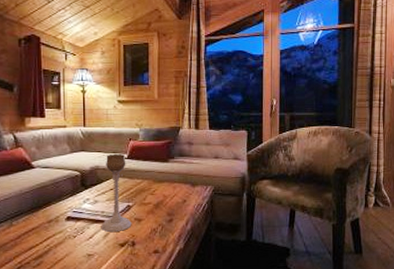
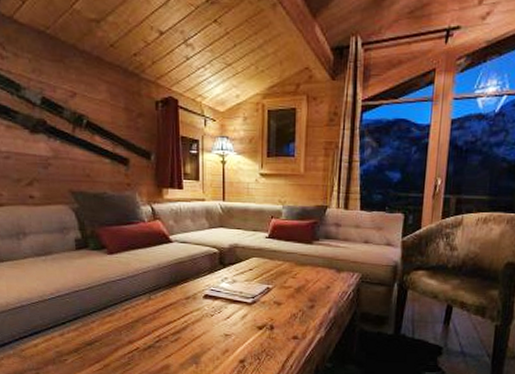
candle holder: present [101,153,132,232] -> none [239,231,271,314]

